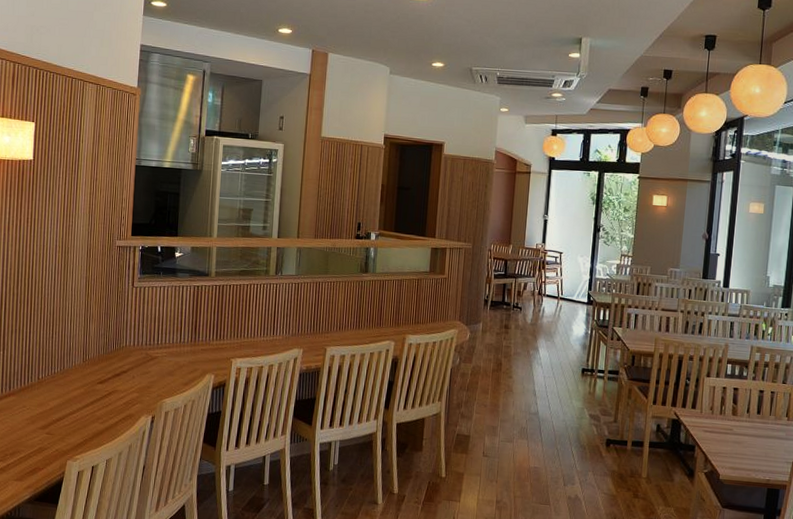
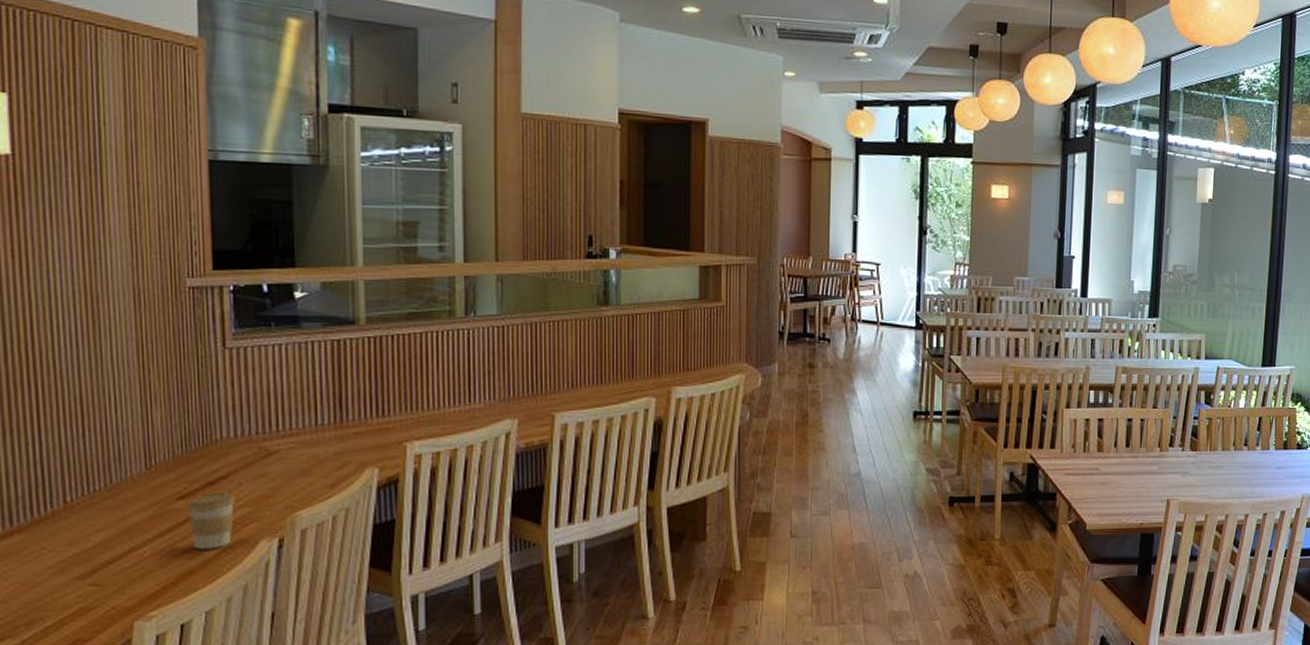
coffee cup: none [103,381,130,419] -> present [187,491,235,550]

